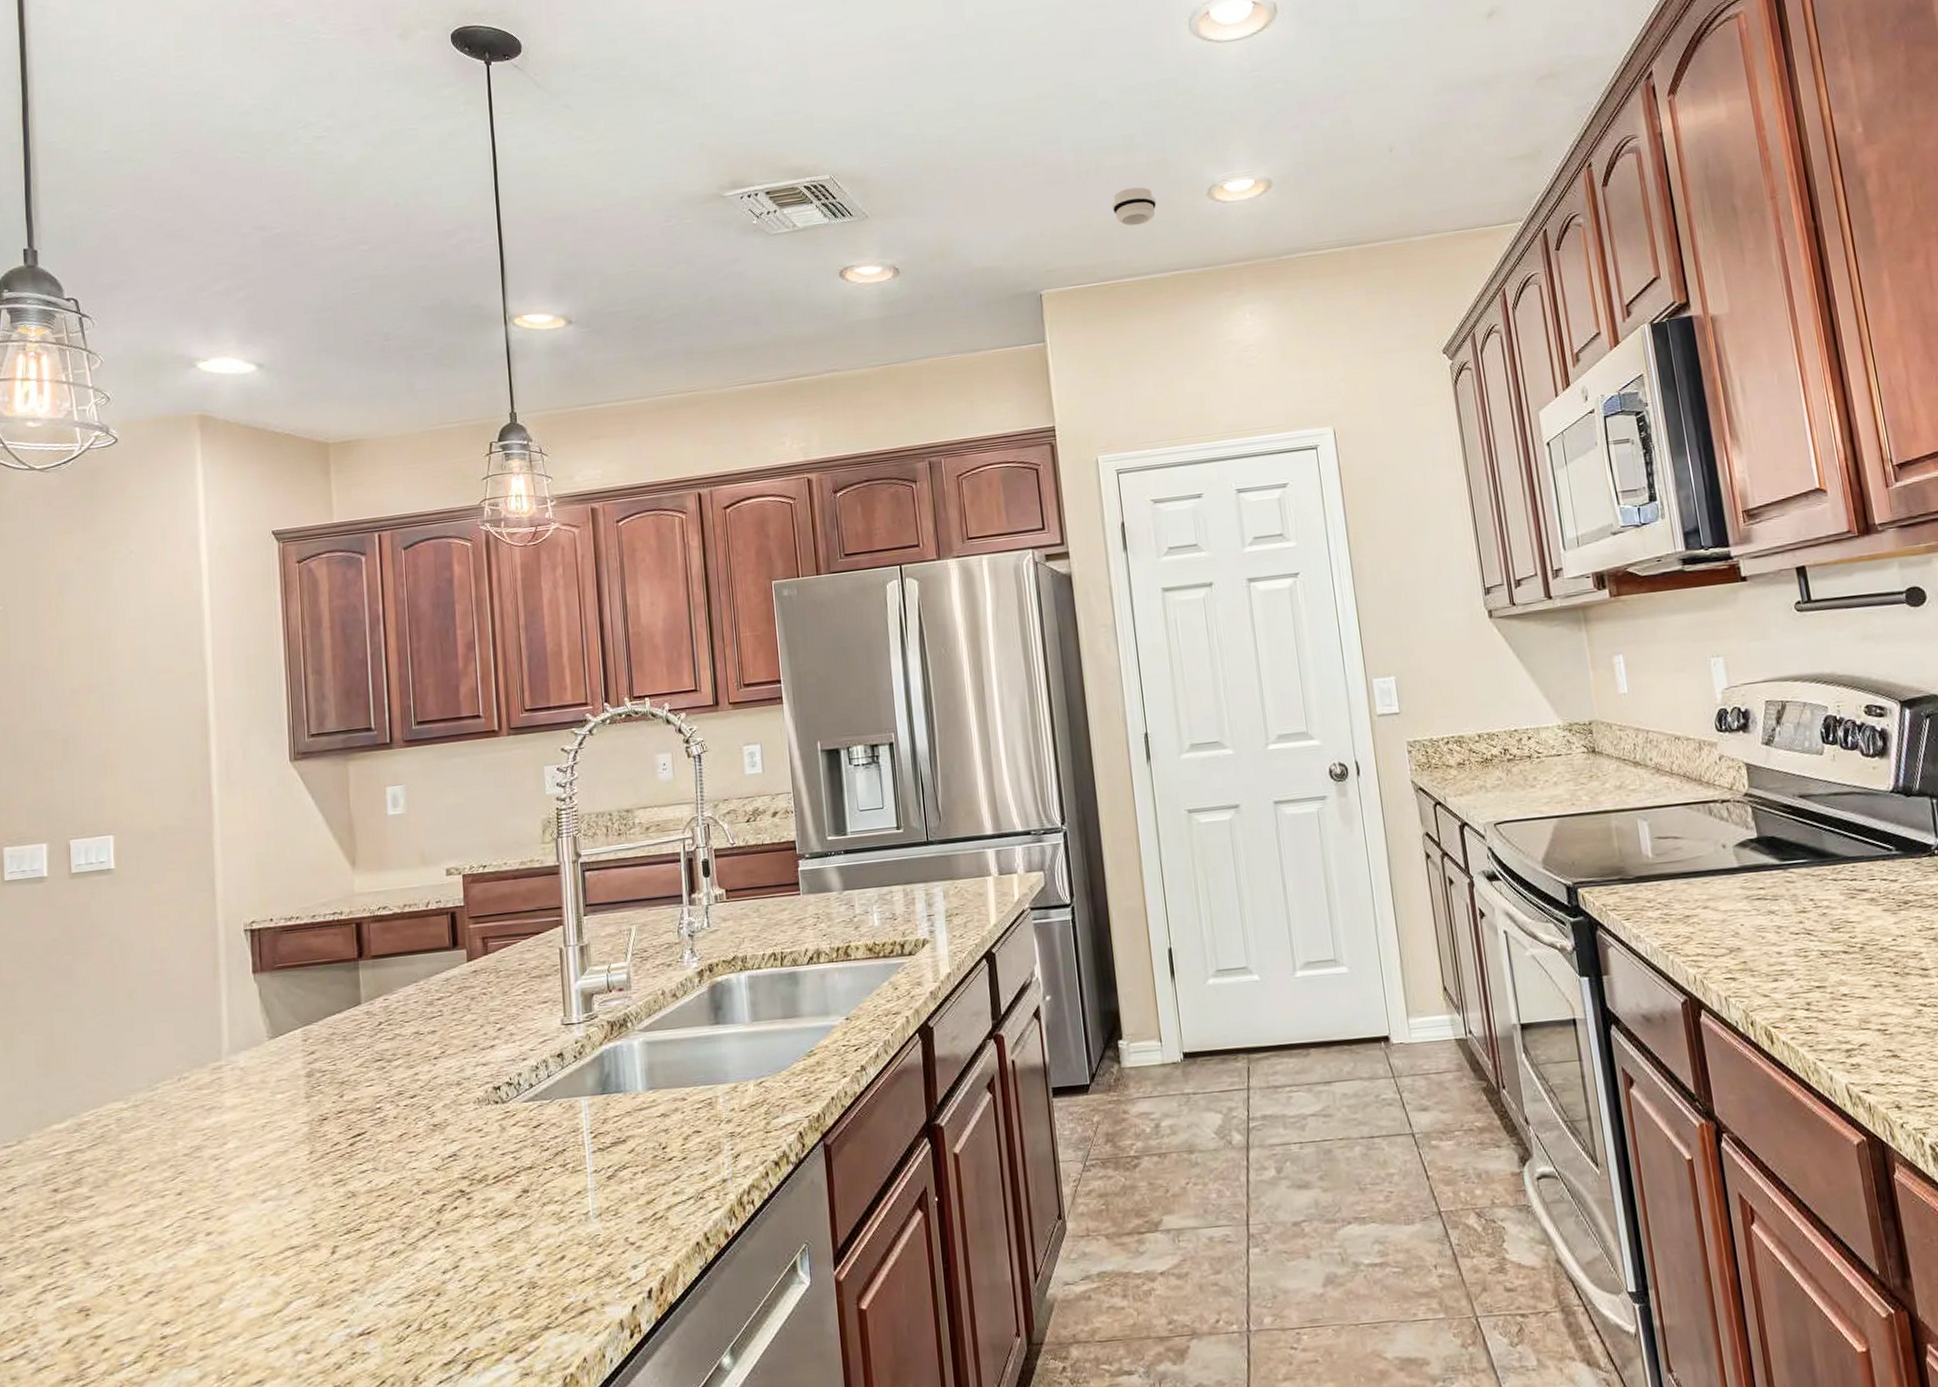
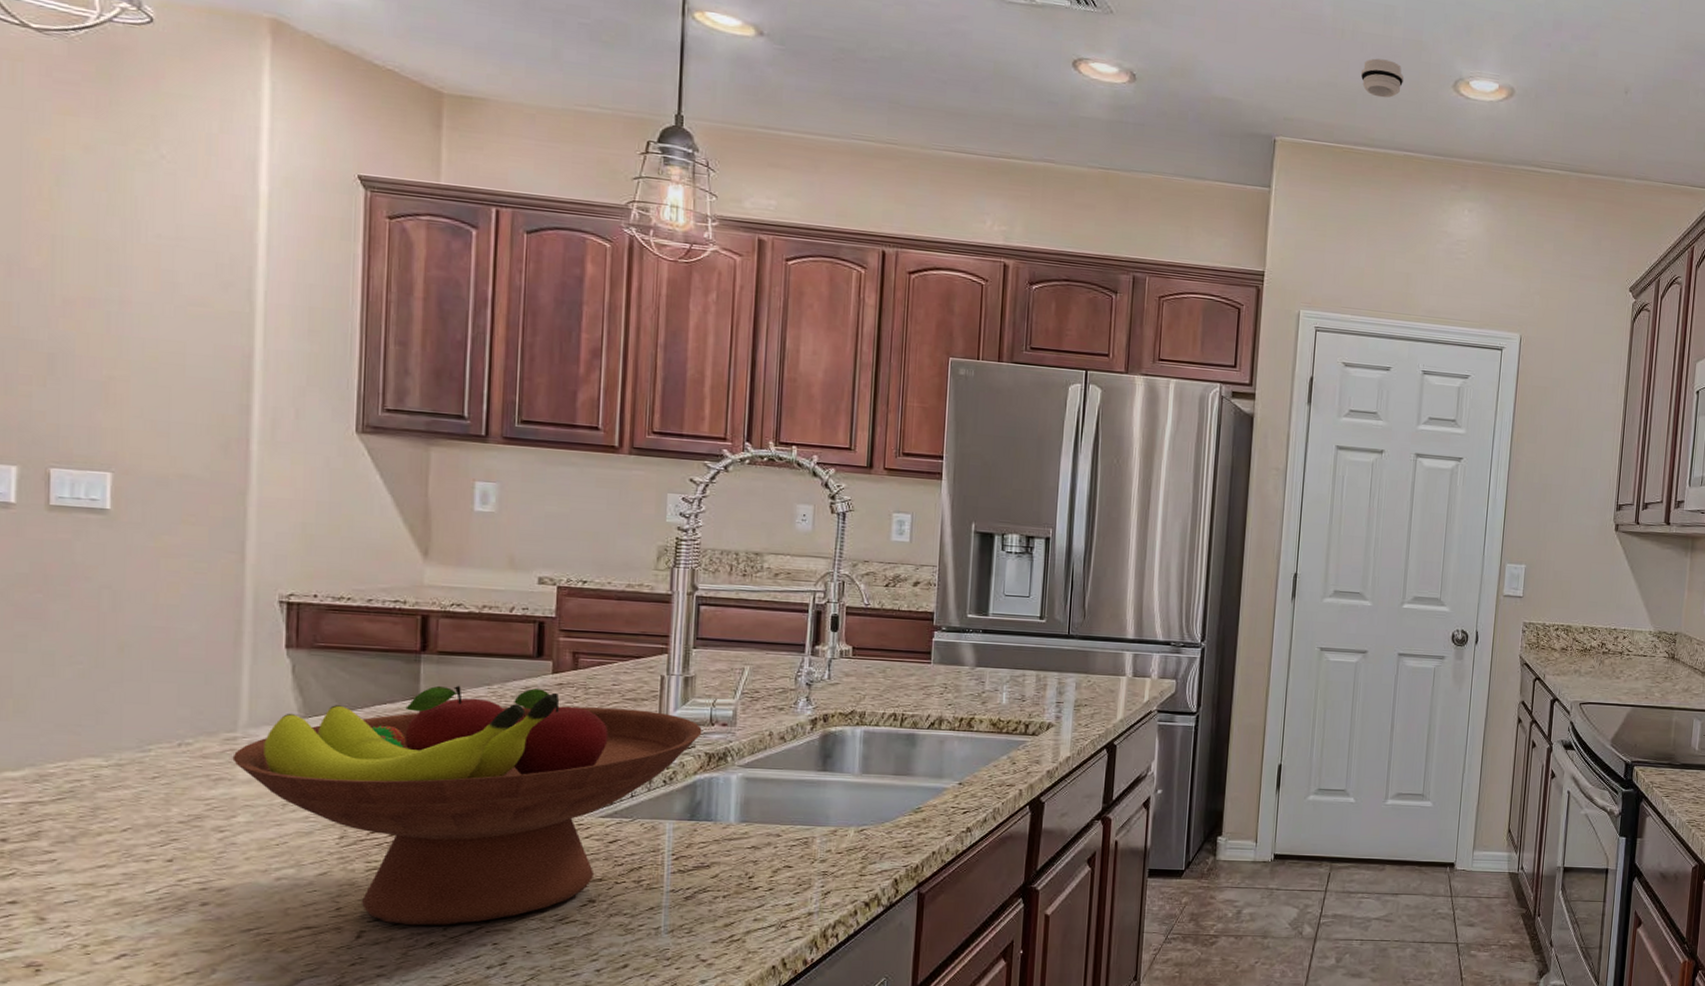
fruit bowl: none [220,979,602,1236] -> present [232,685,702,926]

